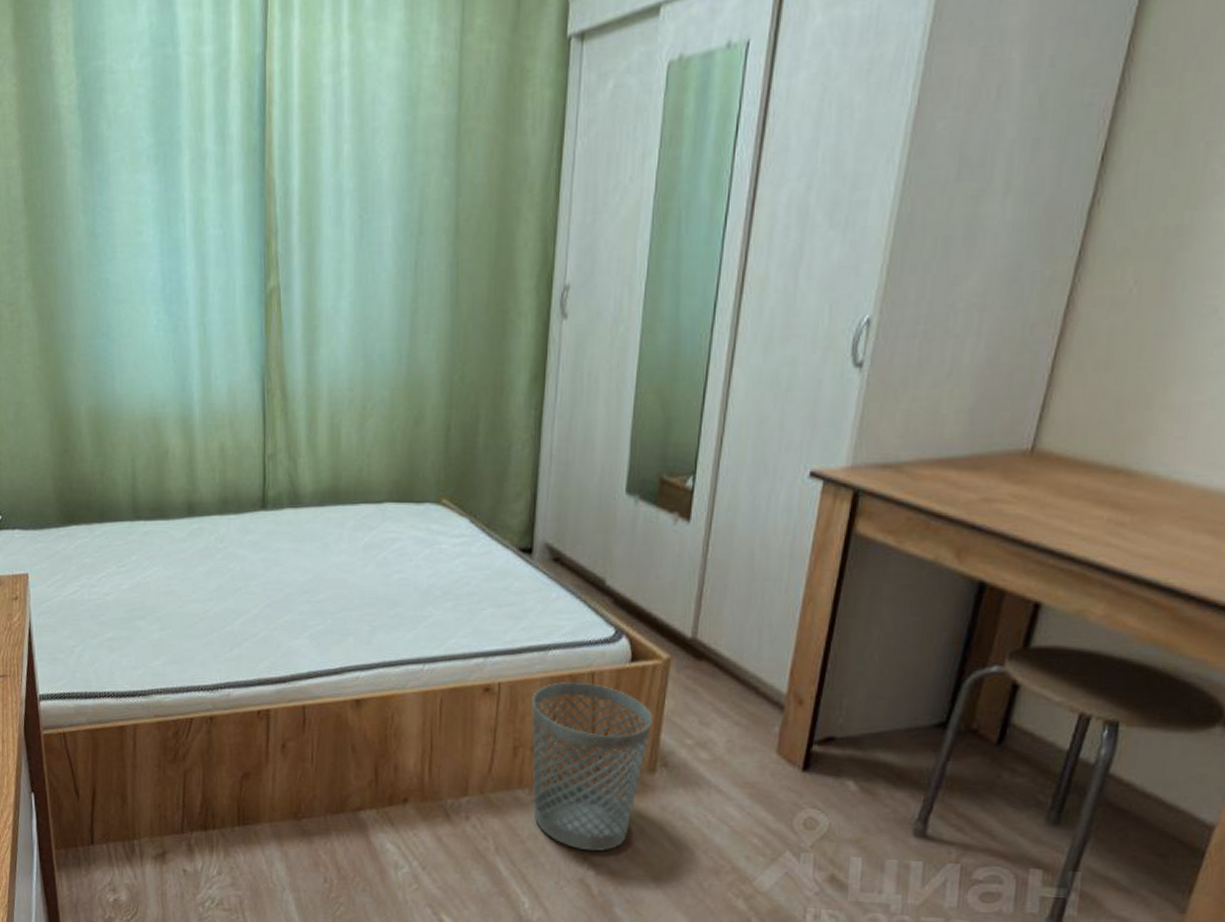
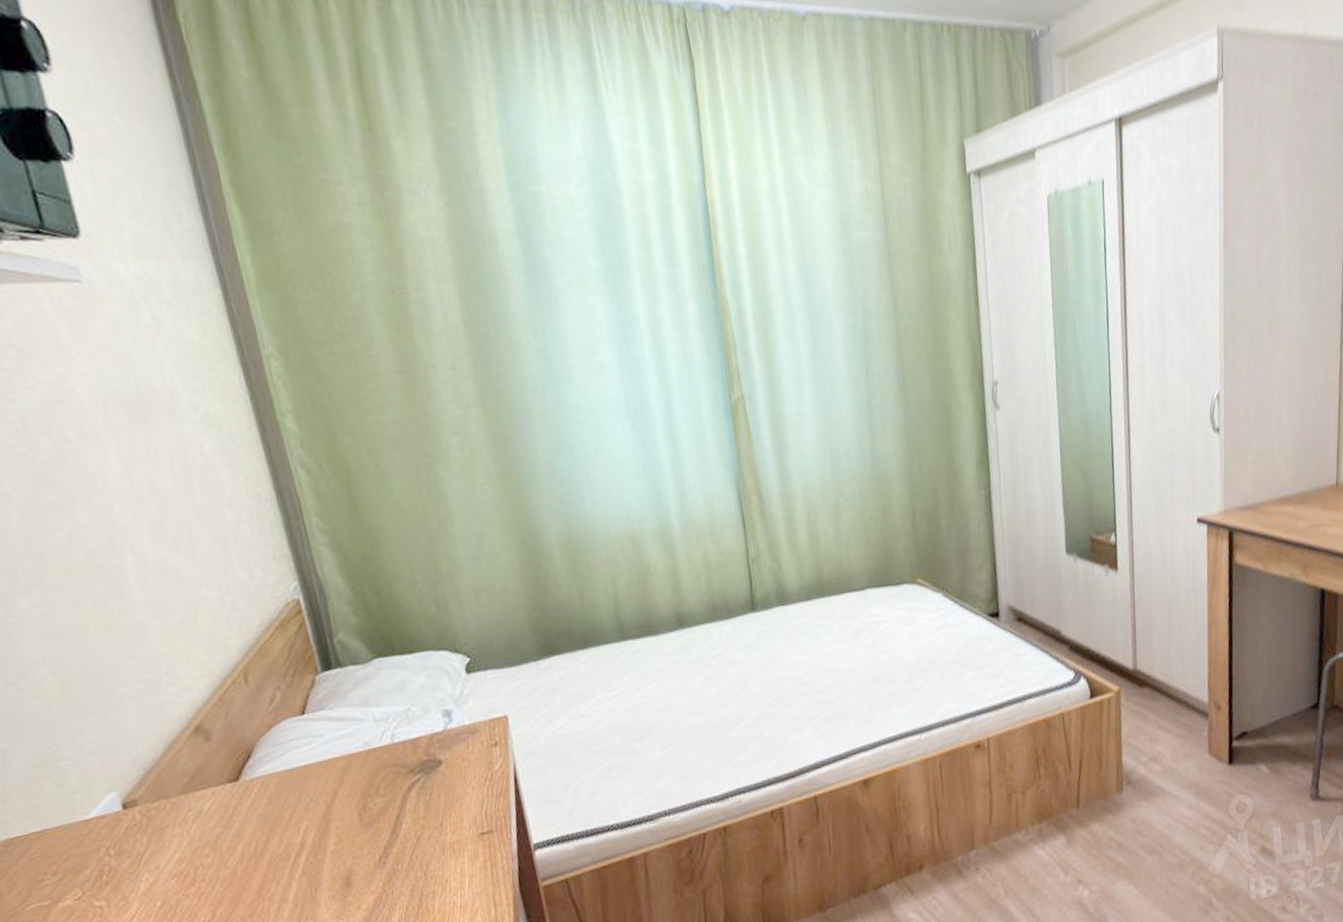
wastebasket: present [531,681,654,852] -> none [1017,723,1115,875]

